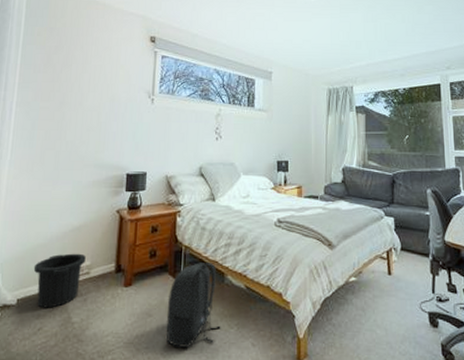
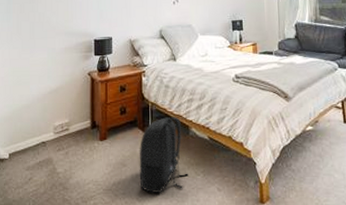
trash can: present [33,253,86,308] -> none [20,112,64,161]

